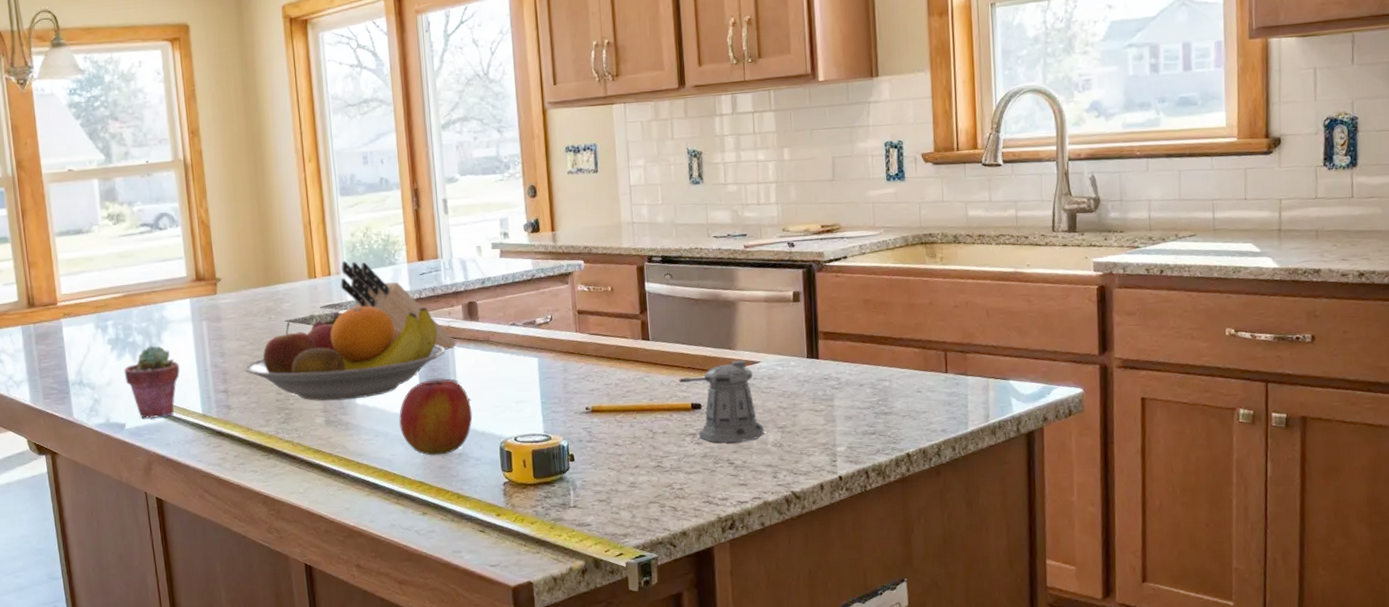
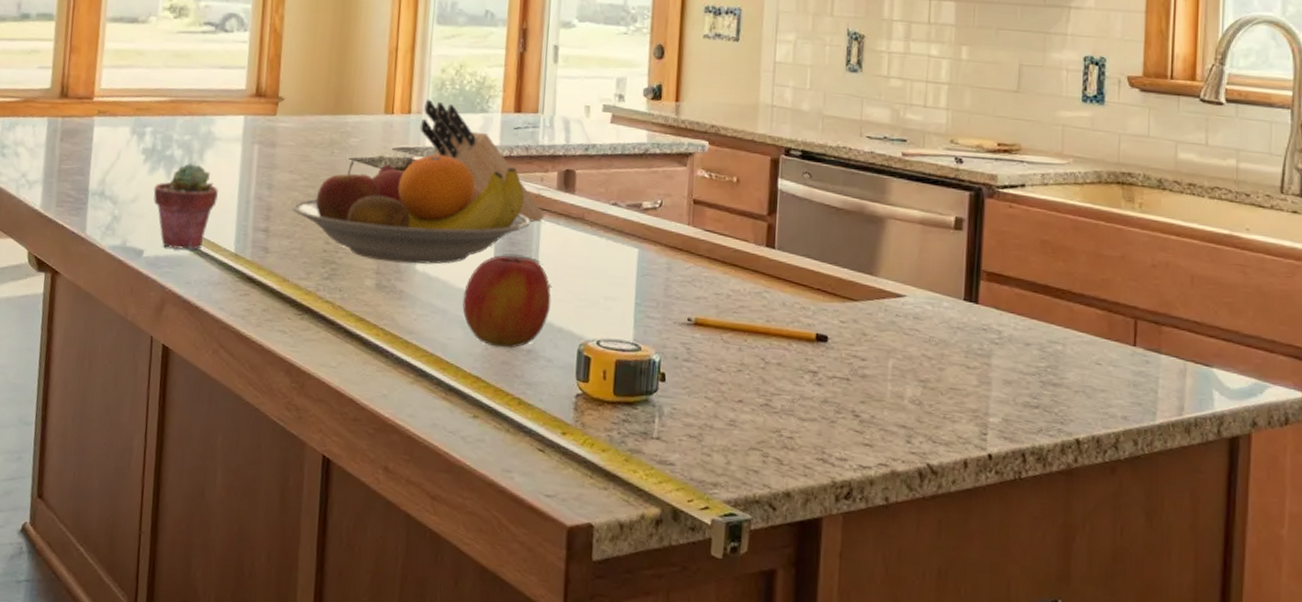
pepper shaker: present [678,360,764,443] -> none [804,289,901,391]

